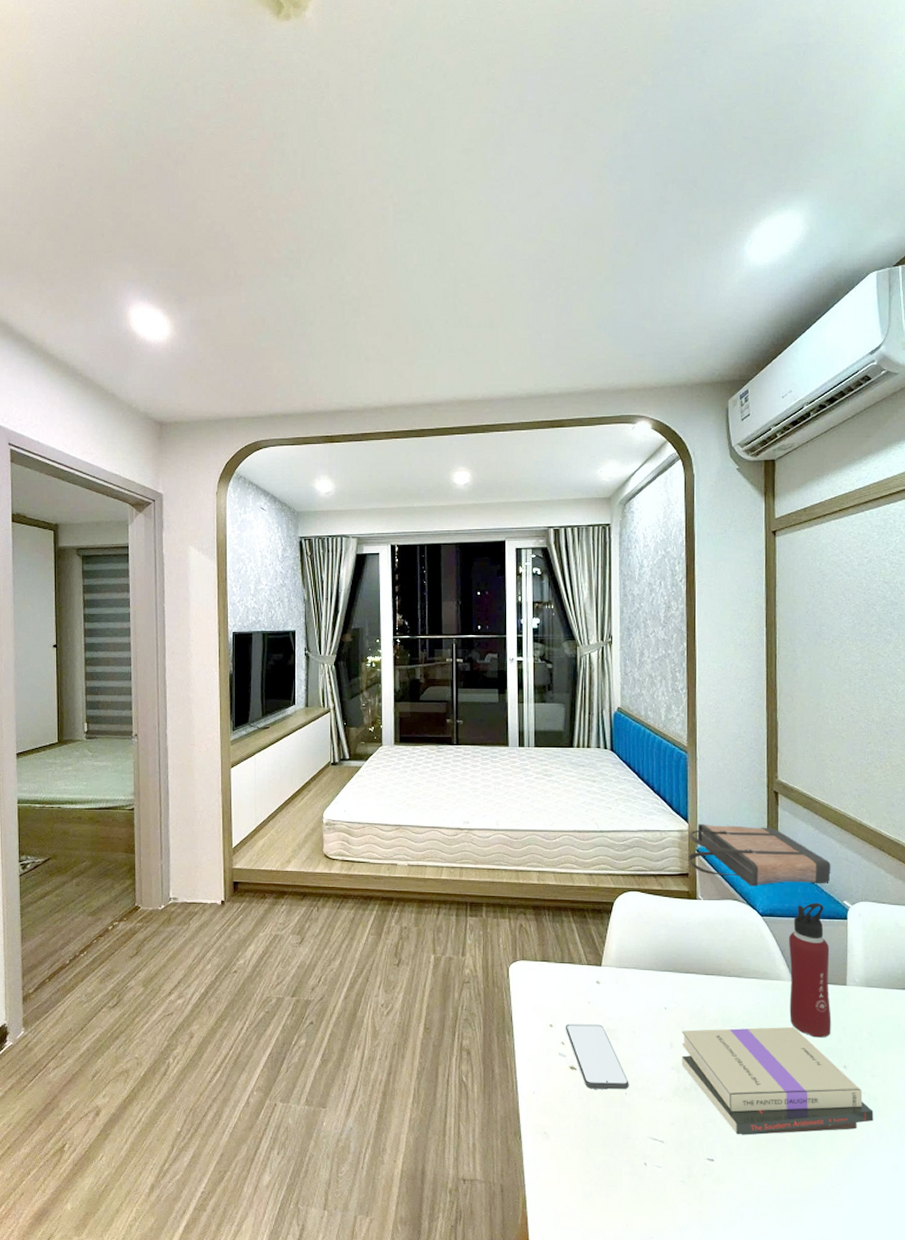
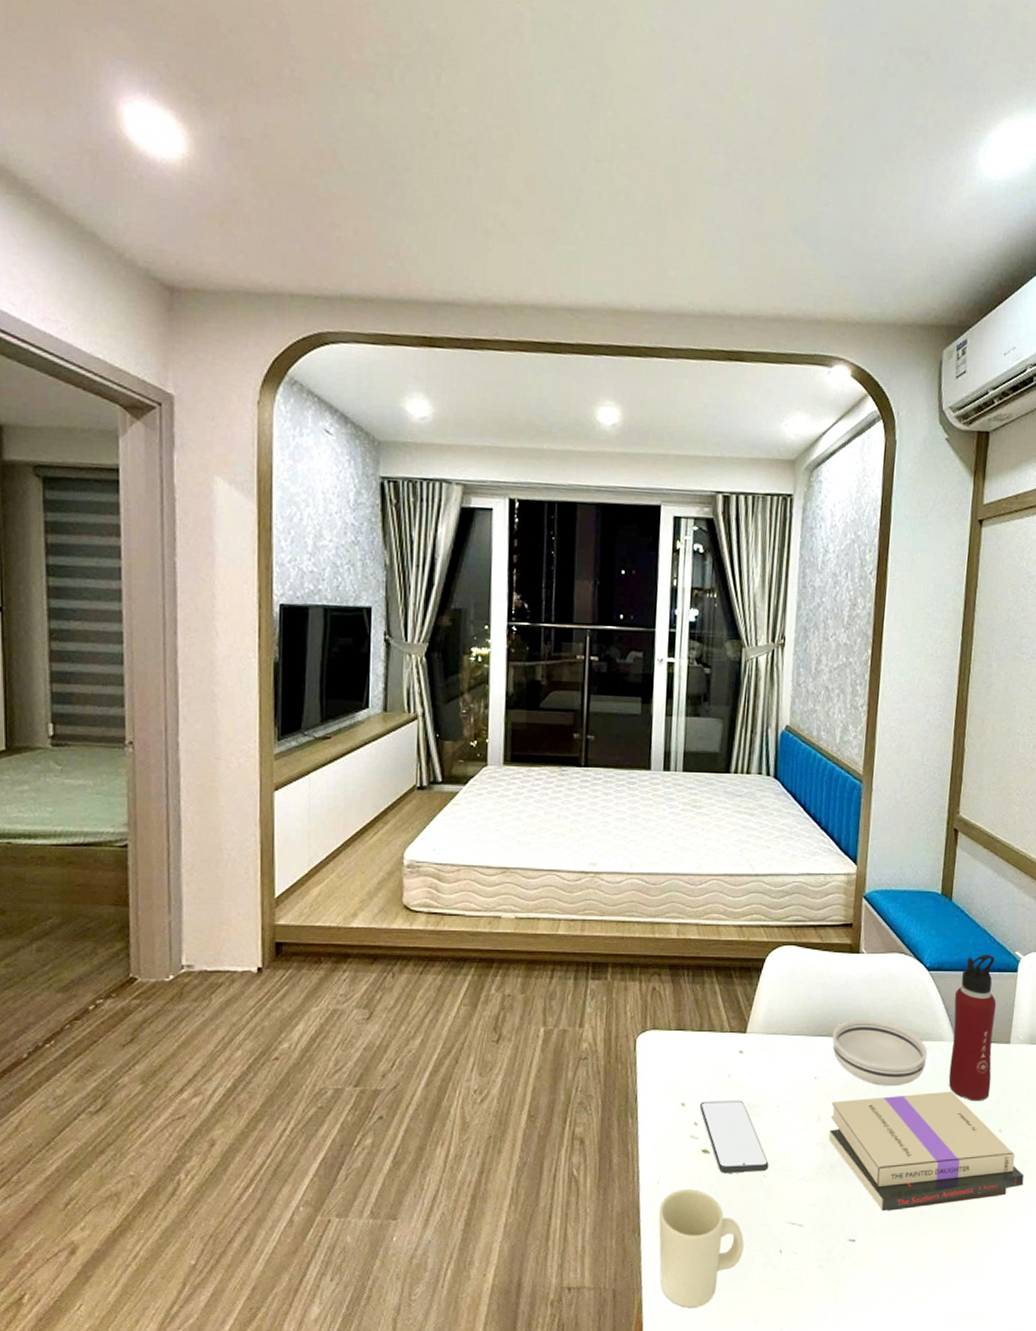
mug: none [535,1101,612,1208] -> present [658,1189,744,1308]
bowl: none [677,957,768,1020] -> present [832,1019,928,1087]
shopping bag: present [688,823,830,887] -> none [854,866,1005,938]

